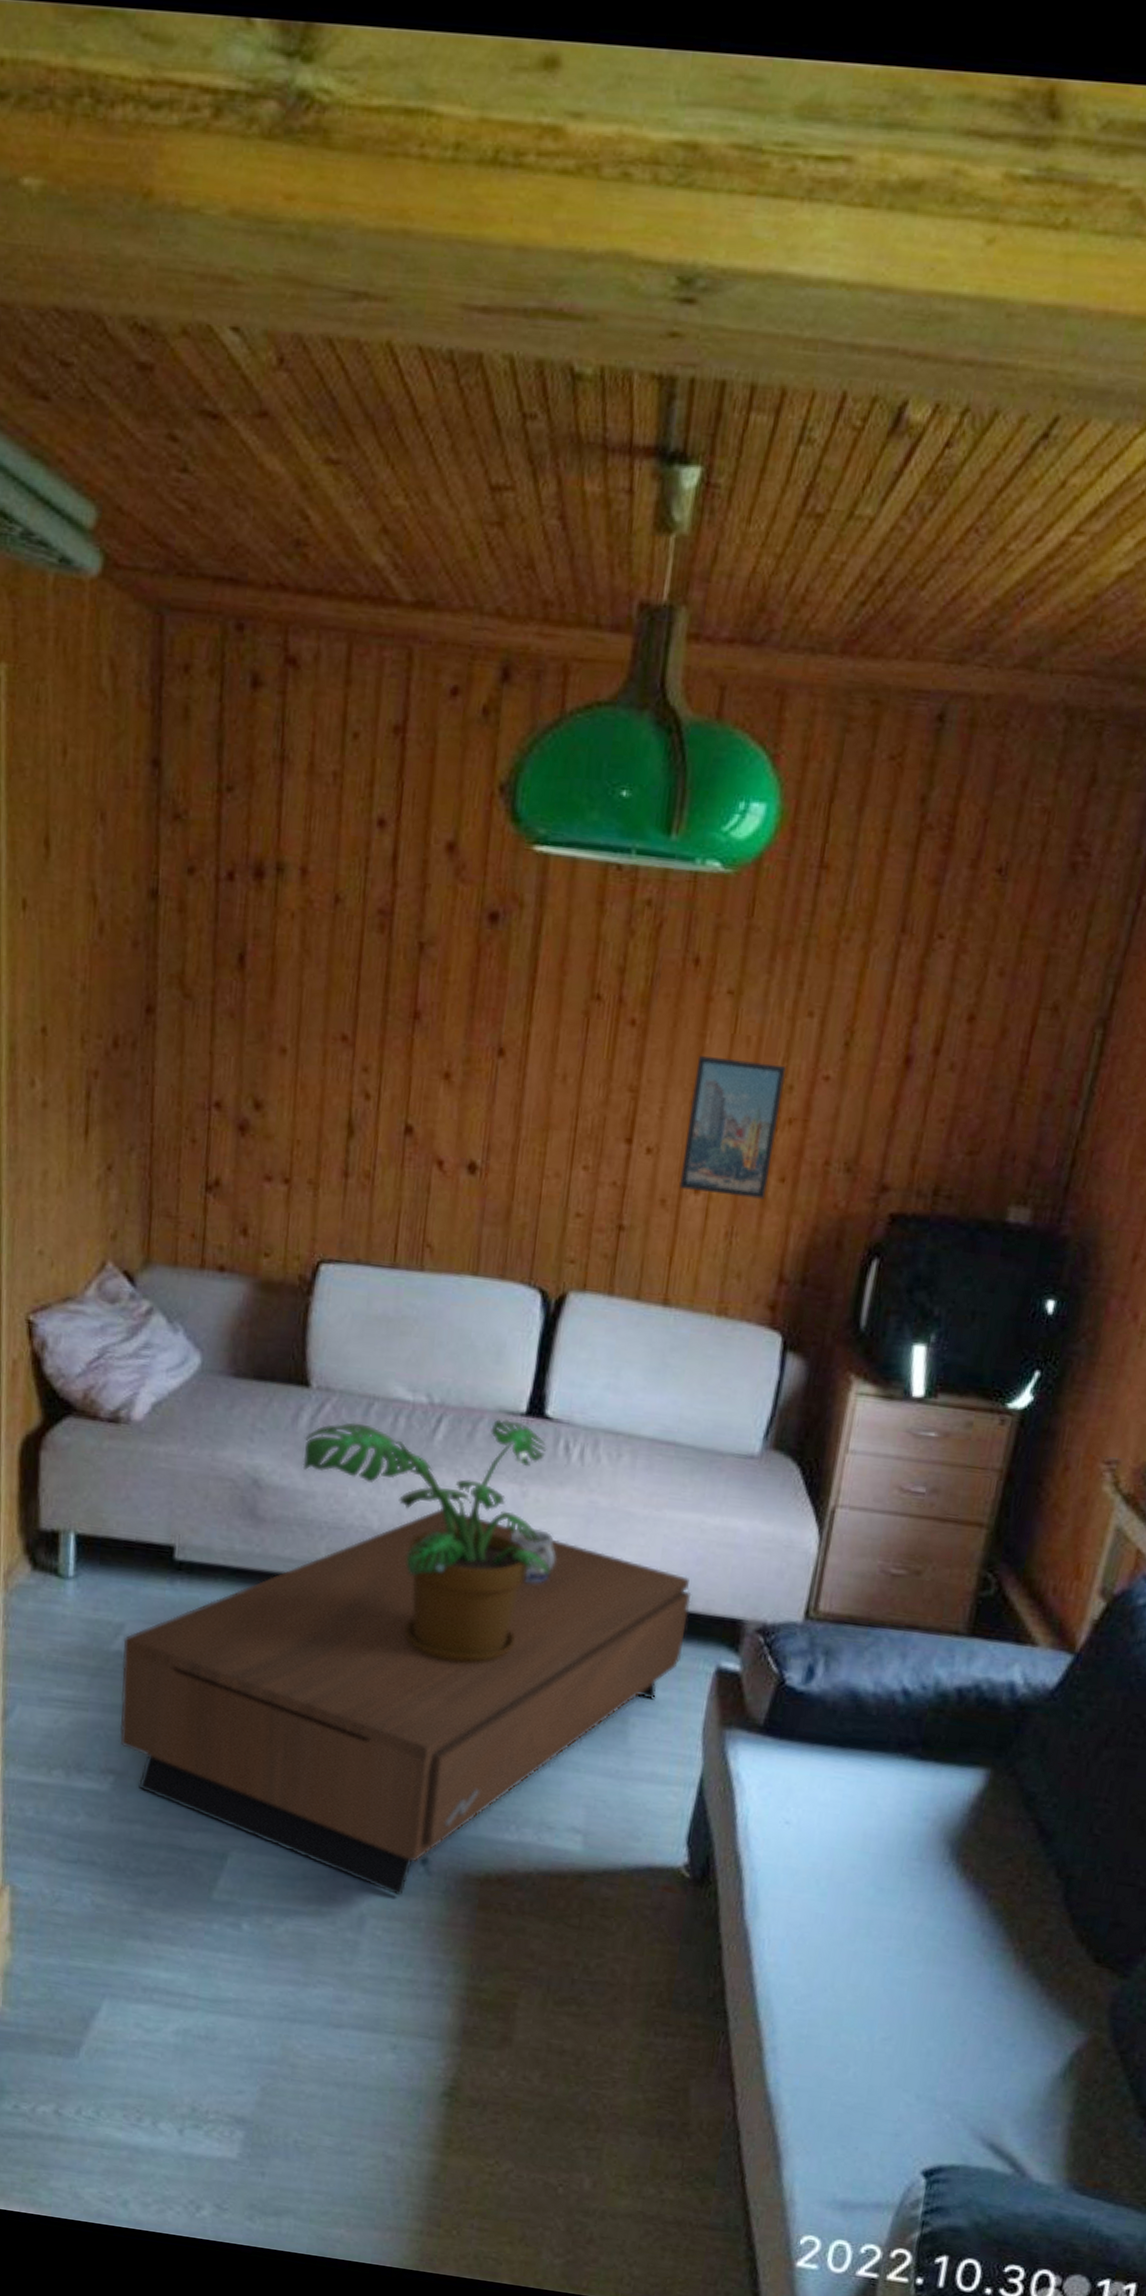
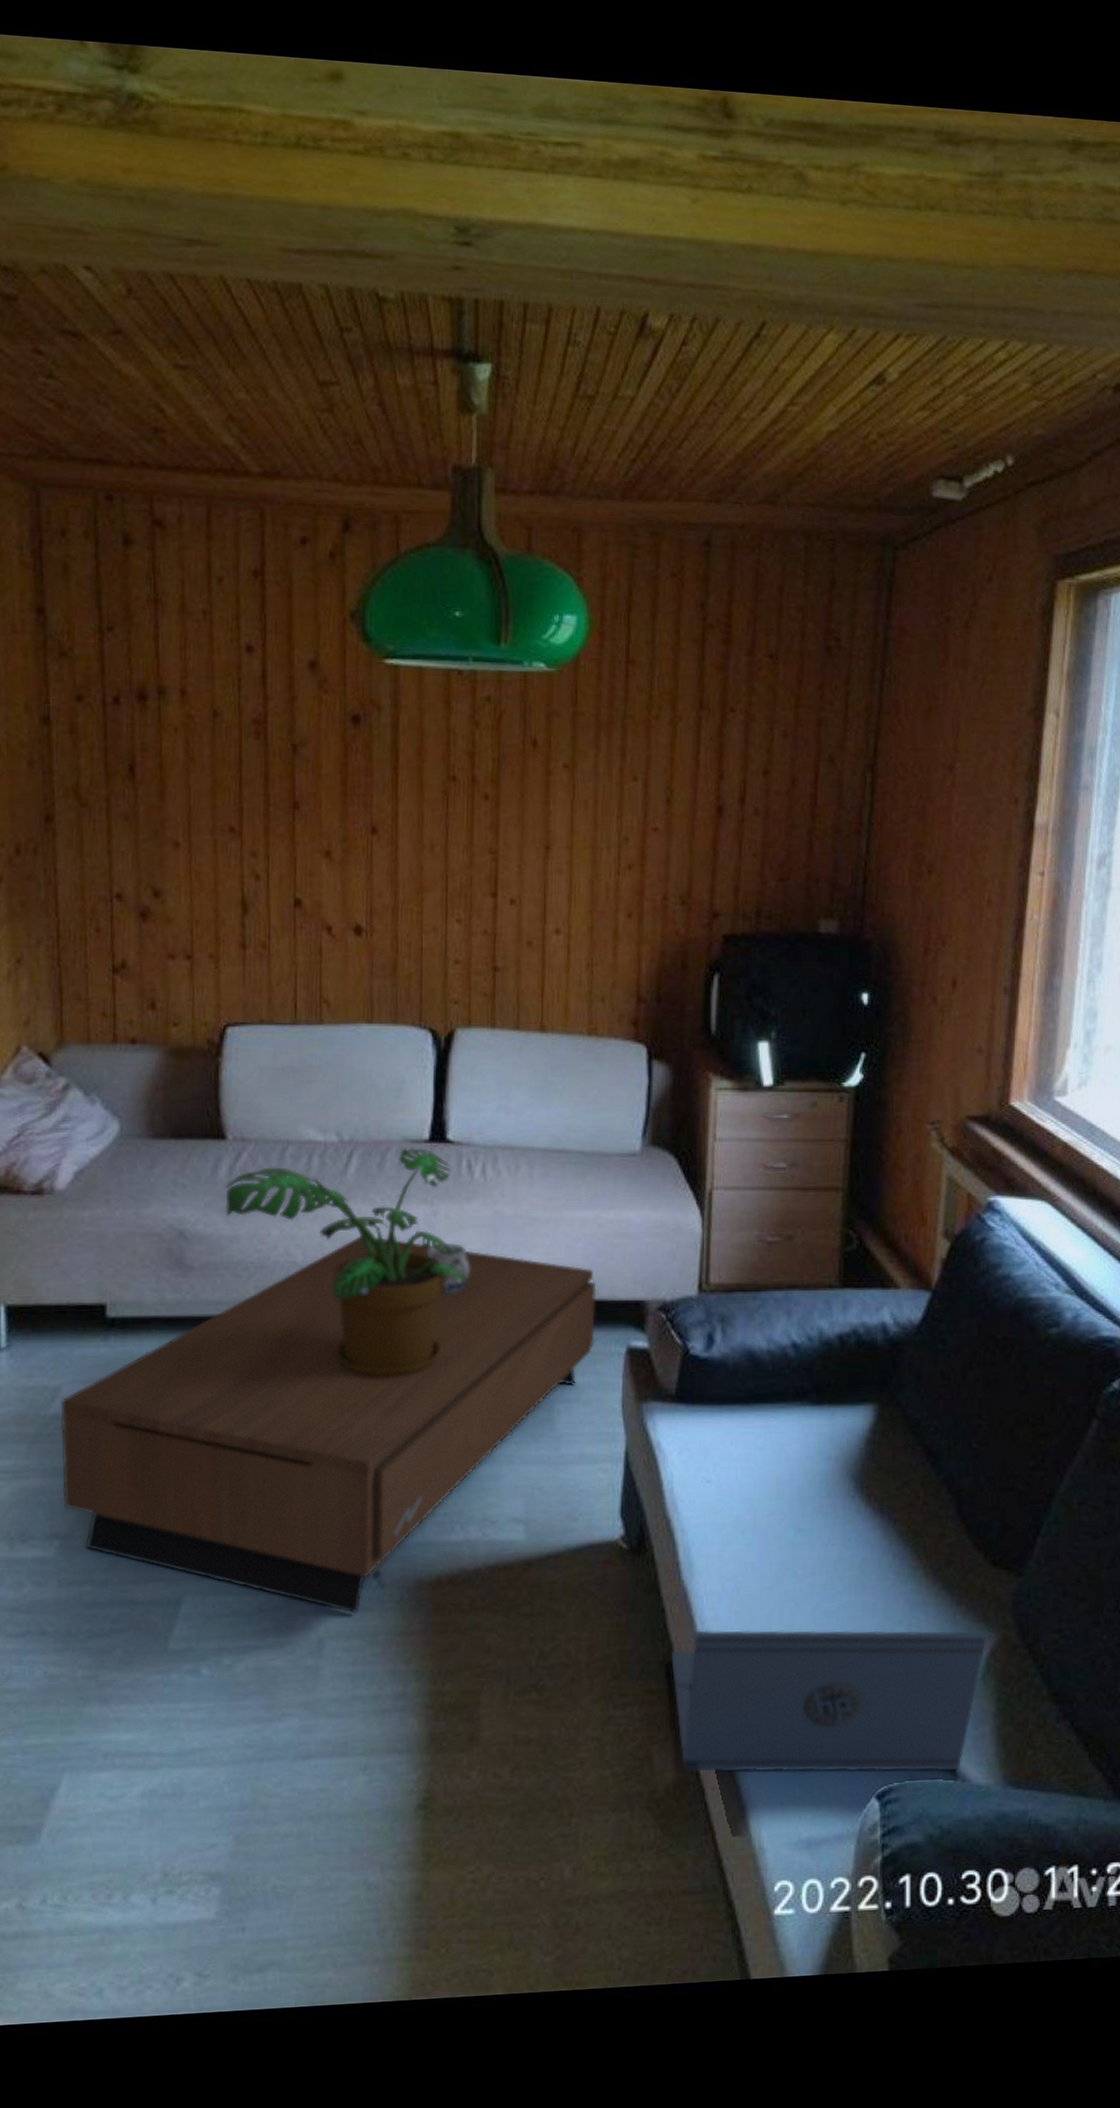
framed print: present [679,1056,786,1199] -> none [542,820,620,933]
laptop: none [719,1974,1075,2165] -> present [671,1630,987,1772]

